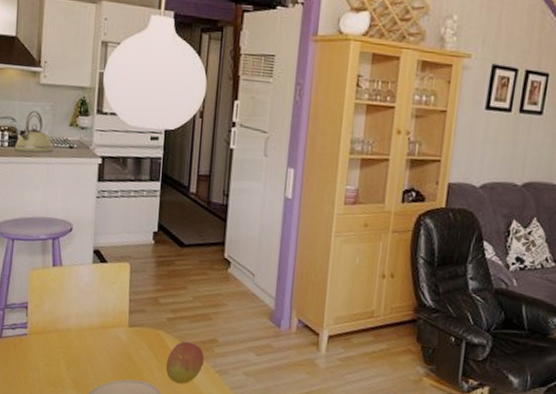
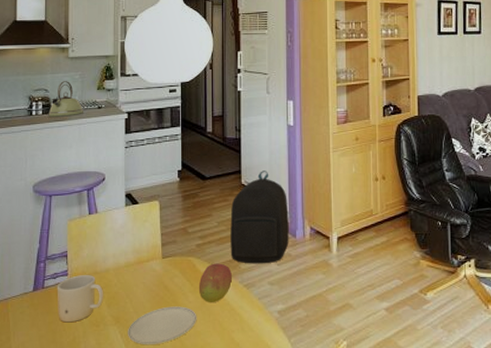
mug: none [14,329,64,379] -> present [57,274,104,323]
backpack: none [204,246,275,352] -> present [230,171,289,264]

